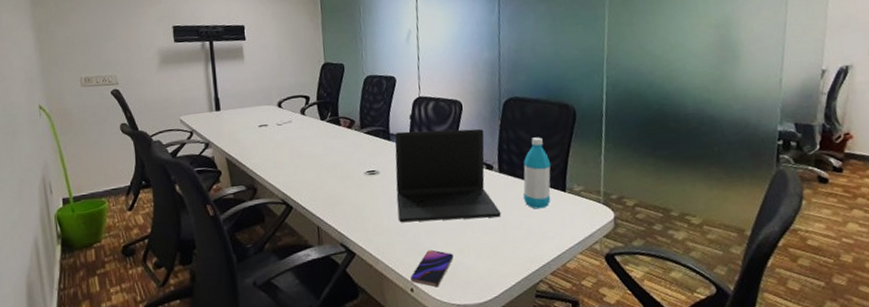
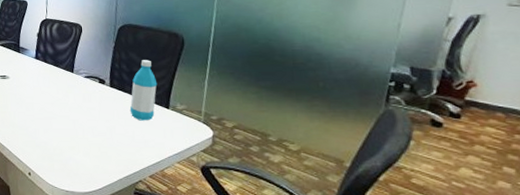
laptop: present [394,129,501,223] -> none [22,46,109,124]
smartphone: present [411,249,454,288] -> none [29,144,66,175]

